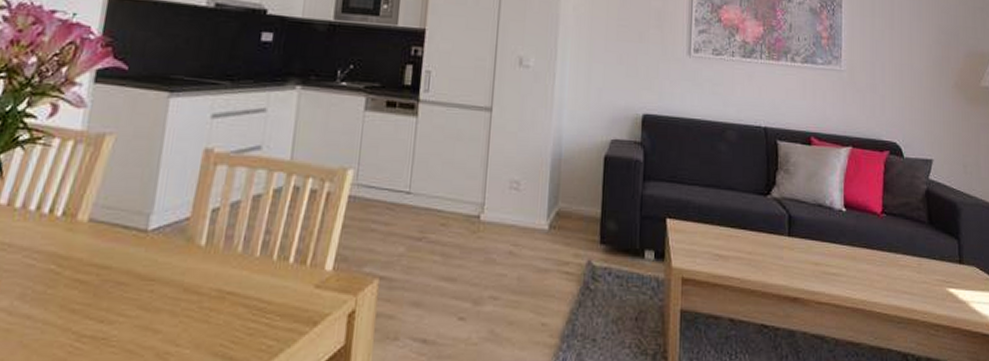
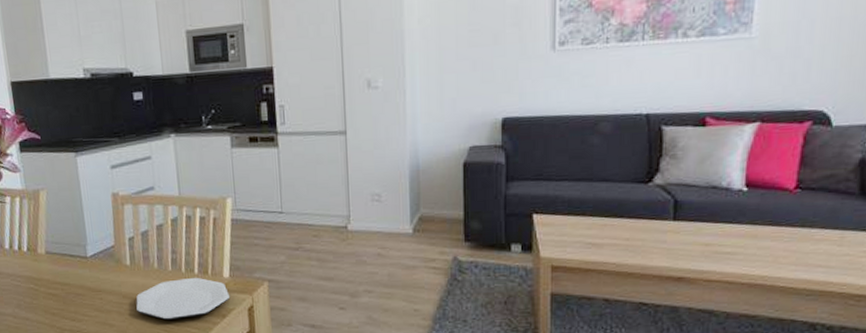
plate: none [198,267,329,325] -> present [136,277,230,320]

